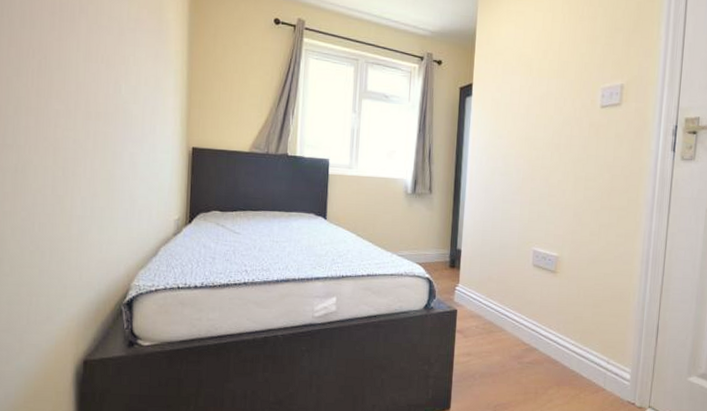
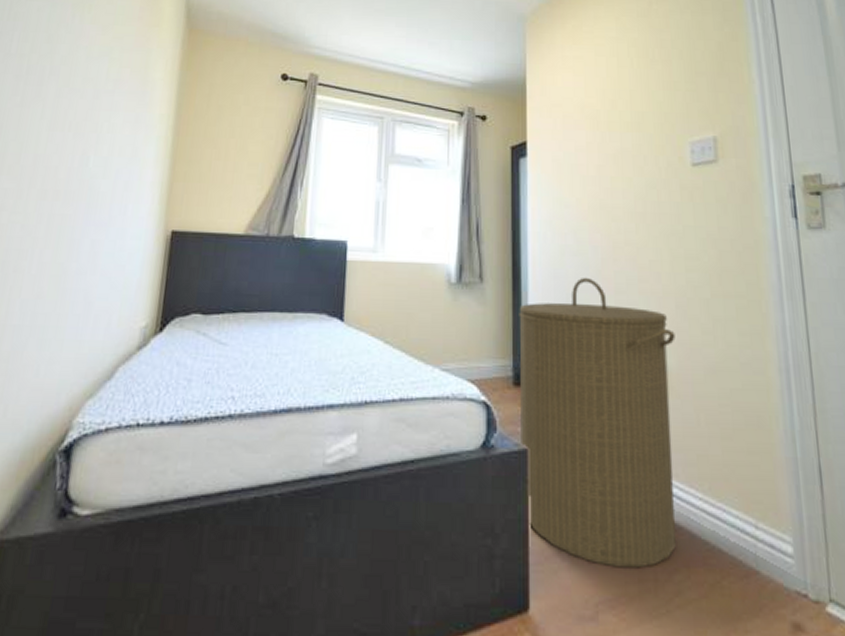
laundry hamper: none [452,191,570,386] -> present [519,277,676,569]

